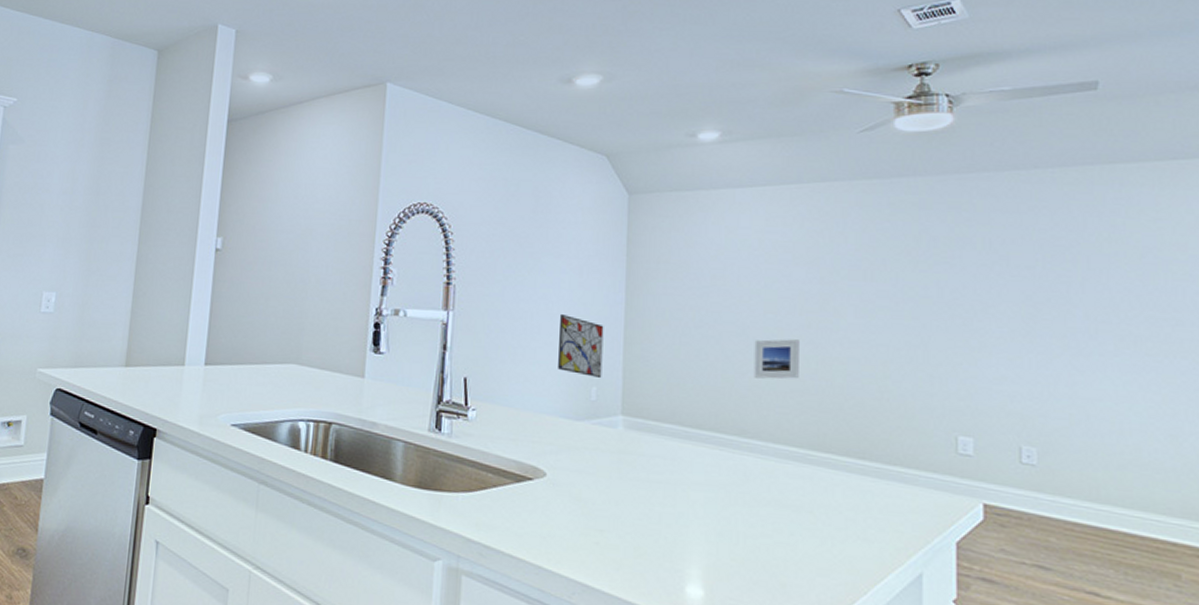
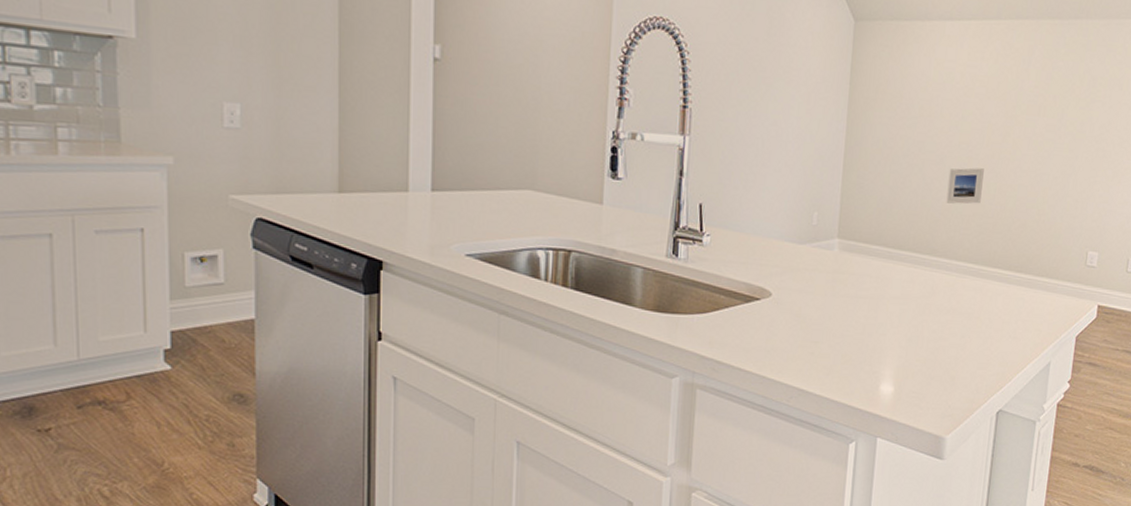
wall art: present [558,313,604,379] -> none [785,140,827,204]

